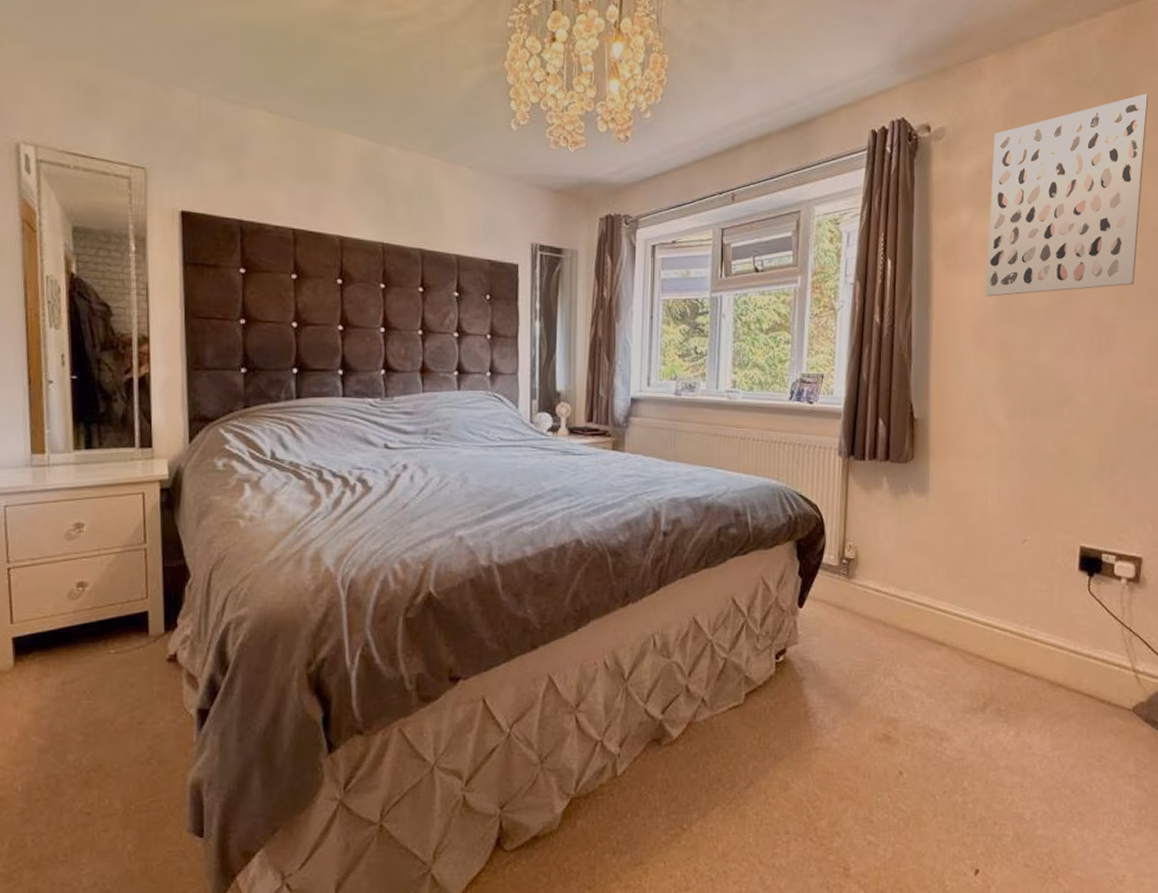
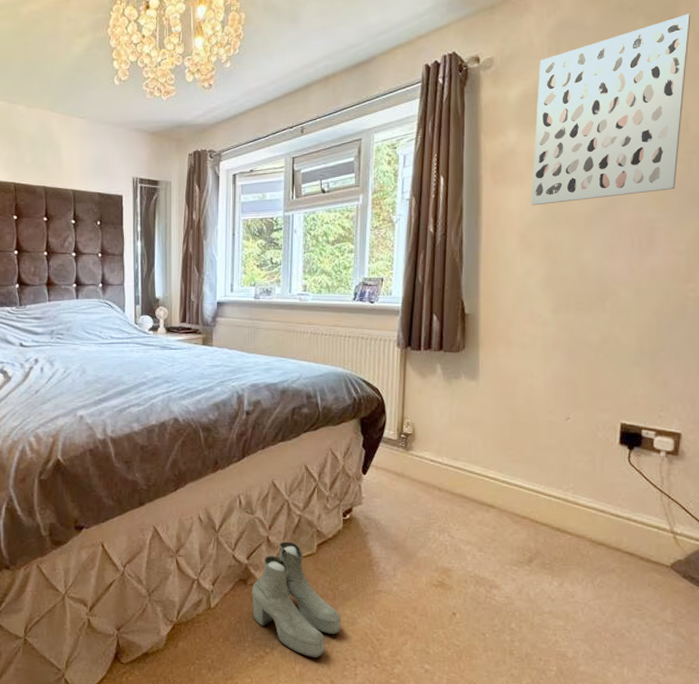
boots: none [667,690,772,833] -> present [252,541,341,658]

